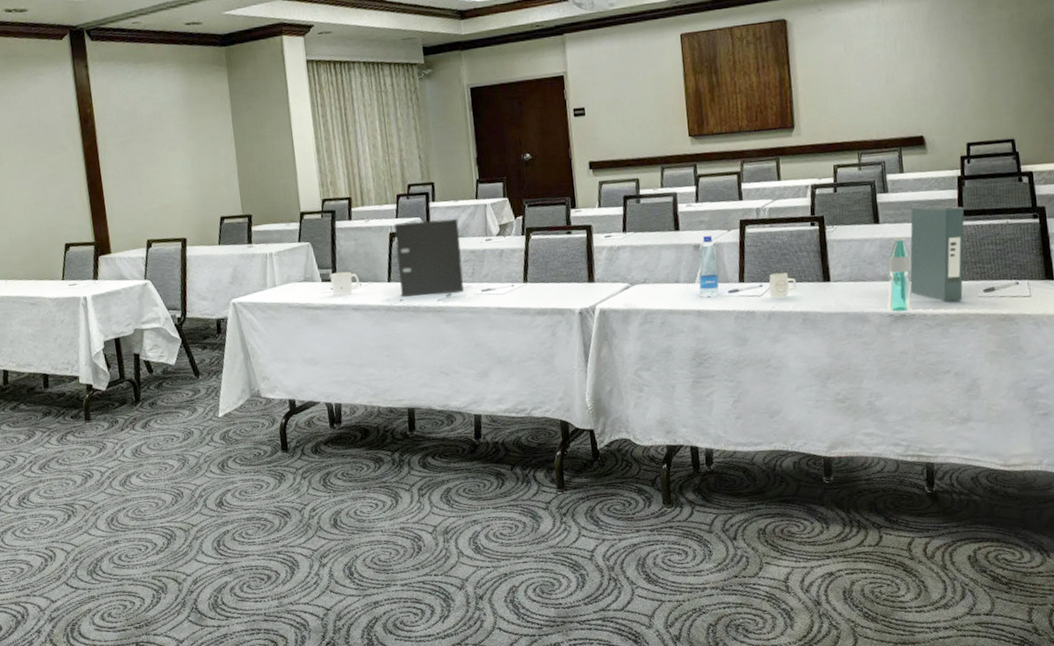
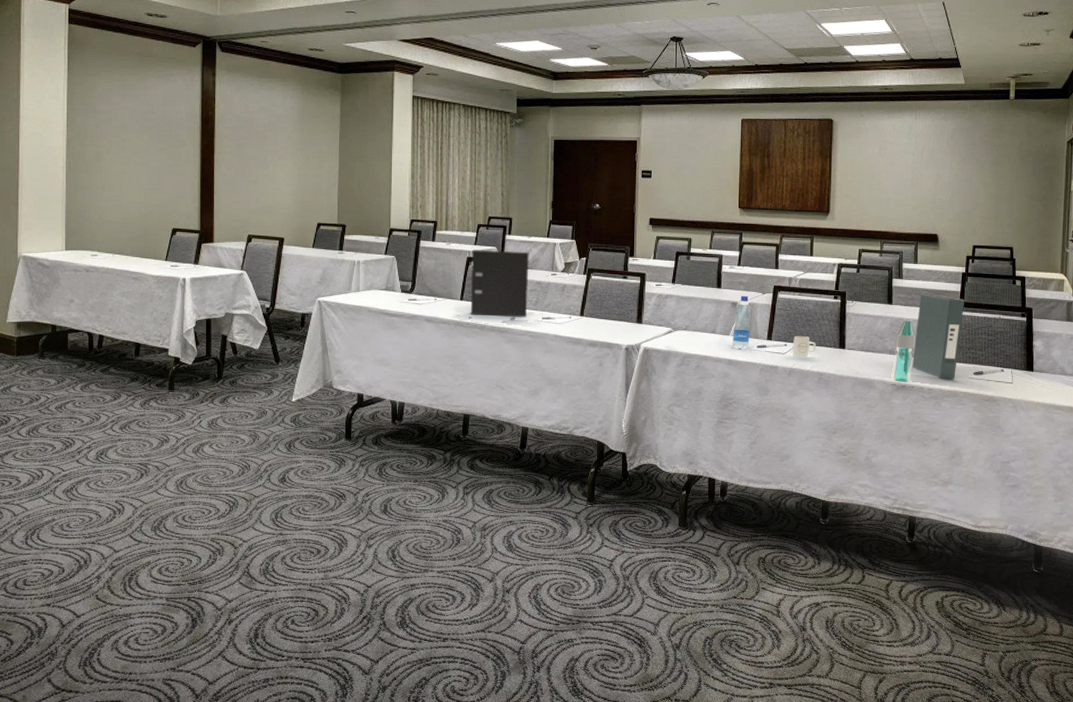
mug: present [330,271,360,296] -> none [409,285,435,307]

